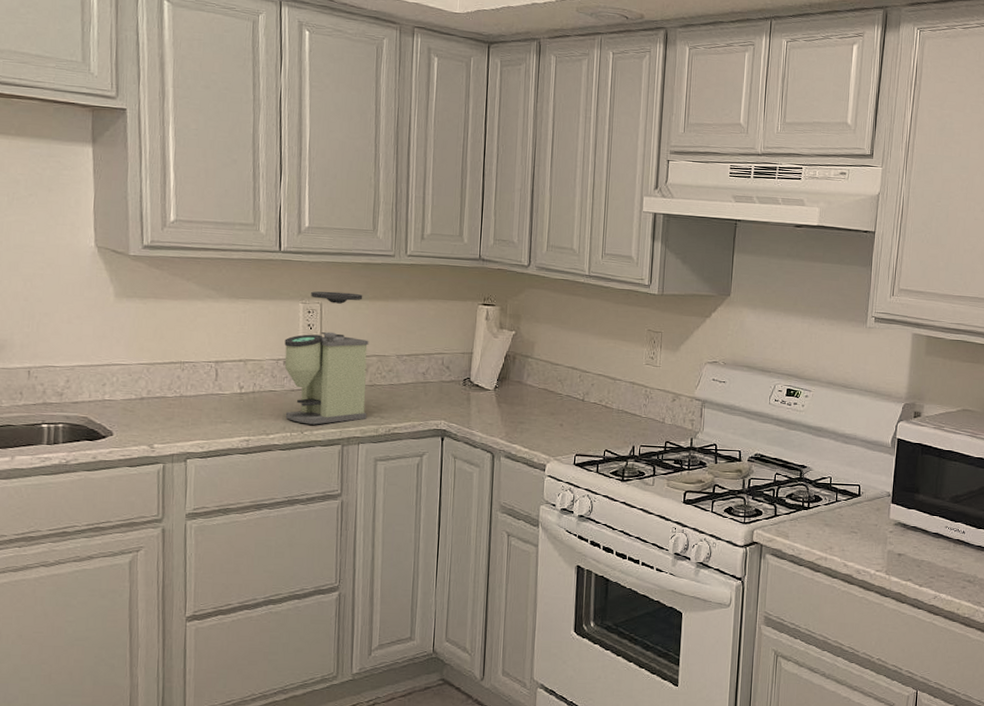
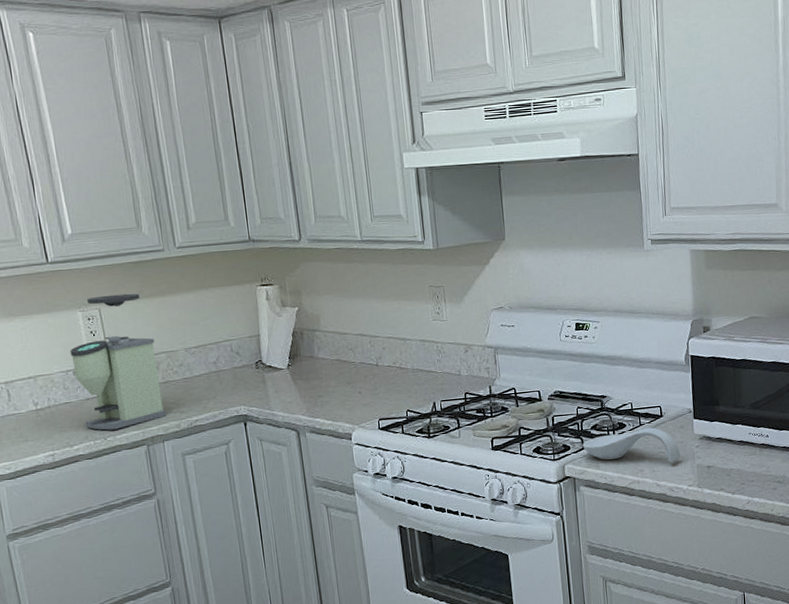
spoon rest: none [775,505,873,545] -> present [582,427,680,464]

